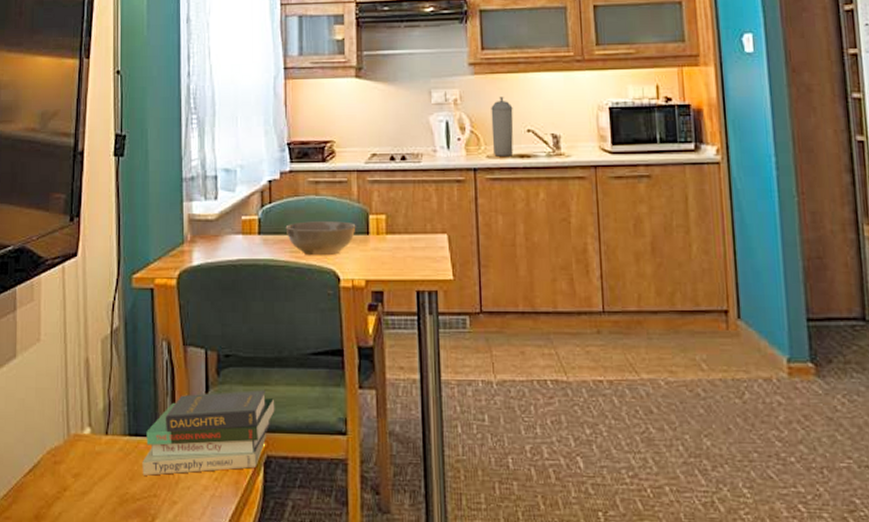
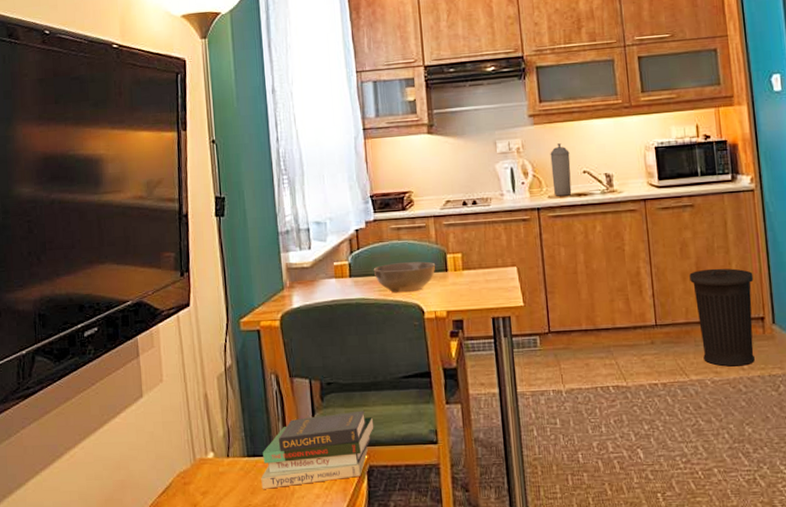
trash bin: none [643,250,717,366] -> present [689,268,755,367]

